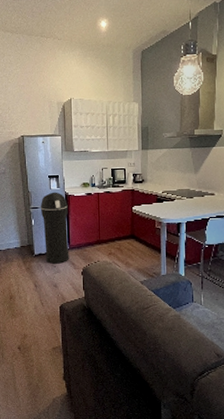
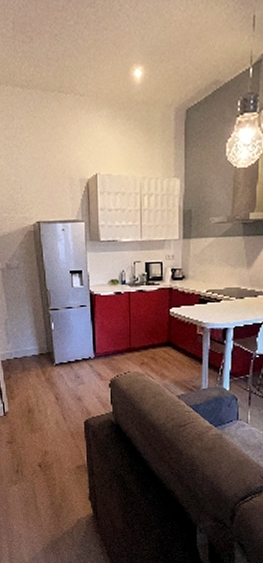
trash can: present [40,192,69,264] -> none [60,290,95,374]

